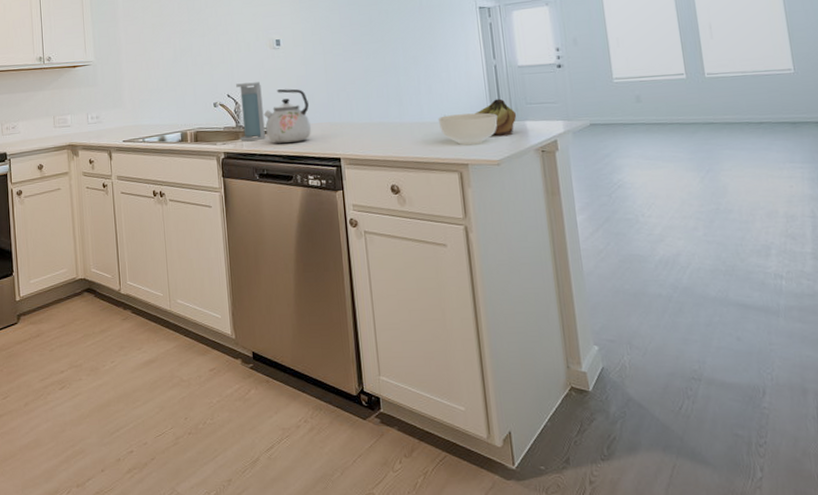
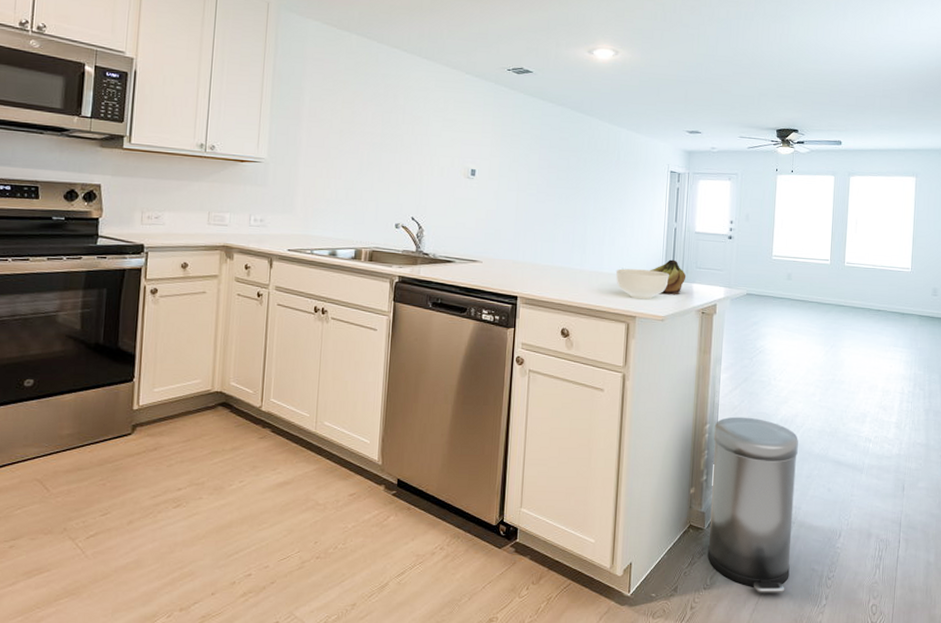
soap dispenser: present [236,82,266,142] -> none [417,207,449,269]
kettle: present [263,88,312,144] -> none [446,220,494,276]
pedal bin: none [579,261,707,465] -> present [707,416,798,593]

